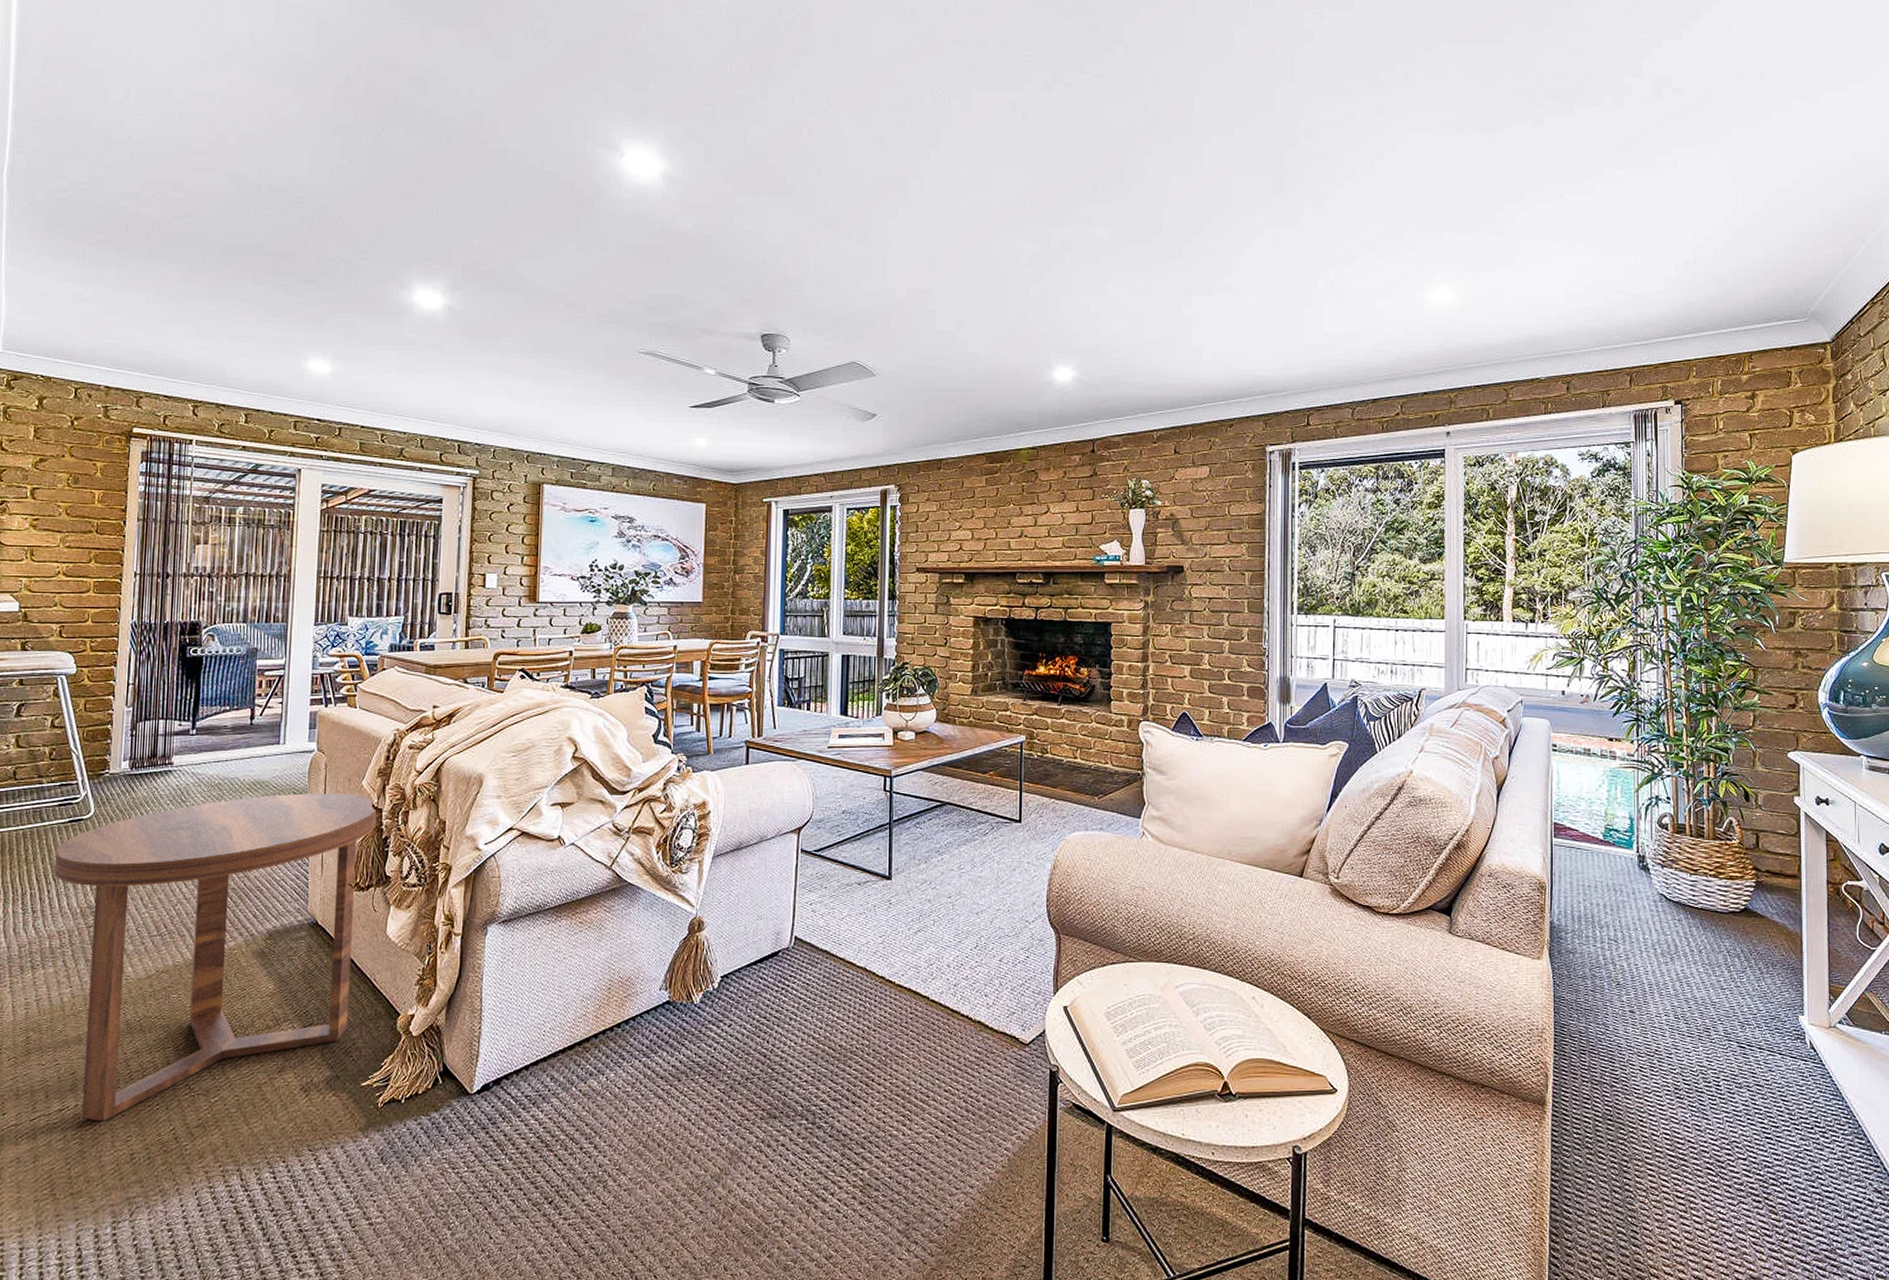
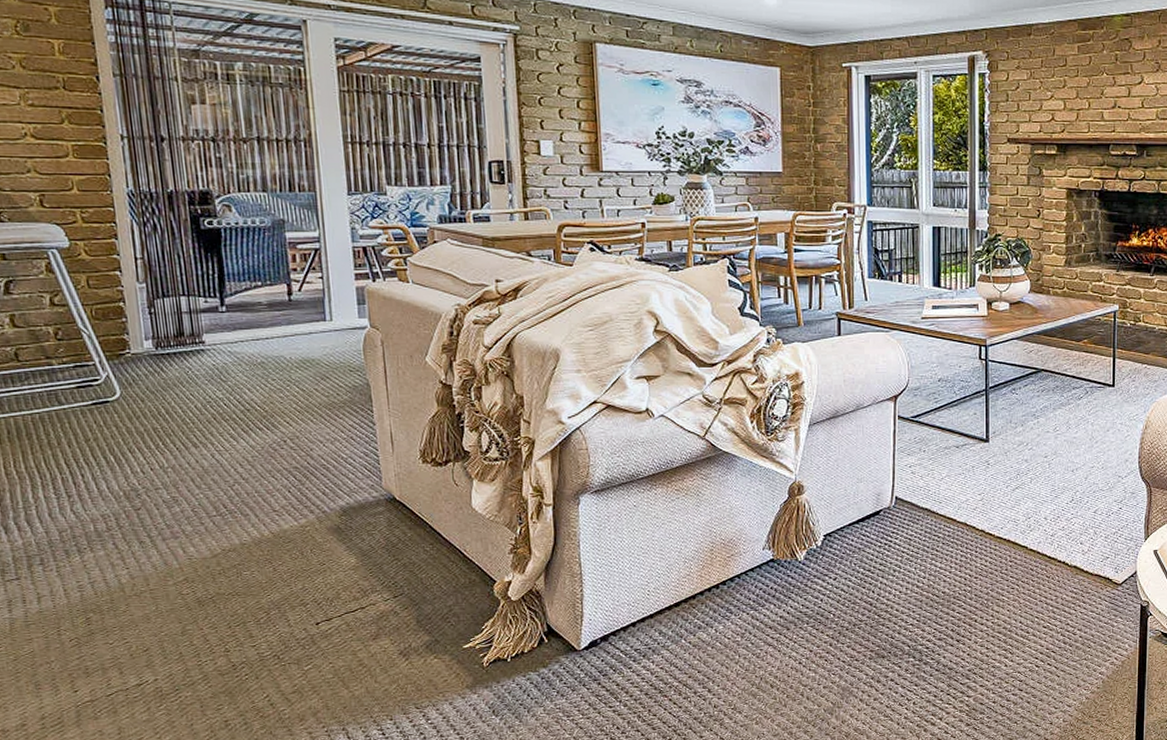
side table: present [54,793,377,1122] -> none [82,370,447,693]

